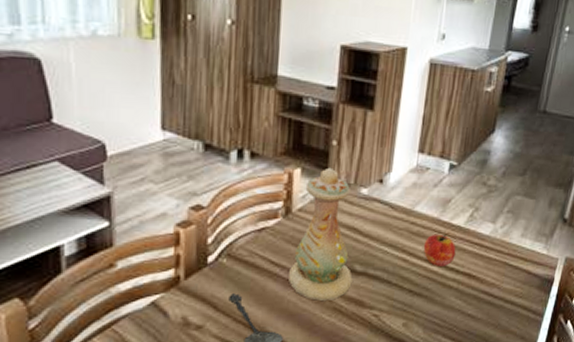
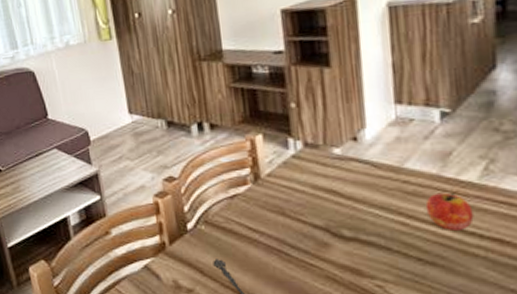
vase: present [289,167,353,301] -> none [269,130,343,268]

